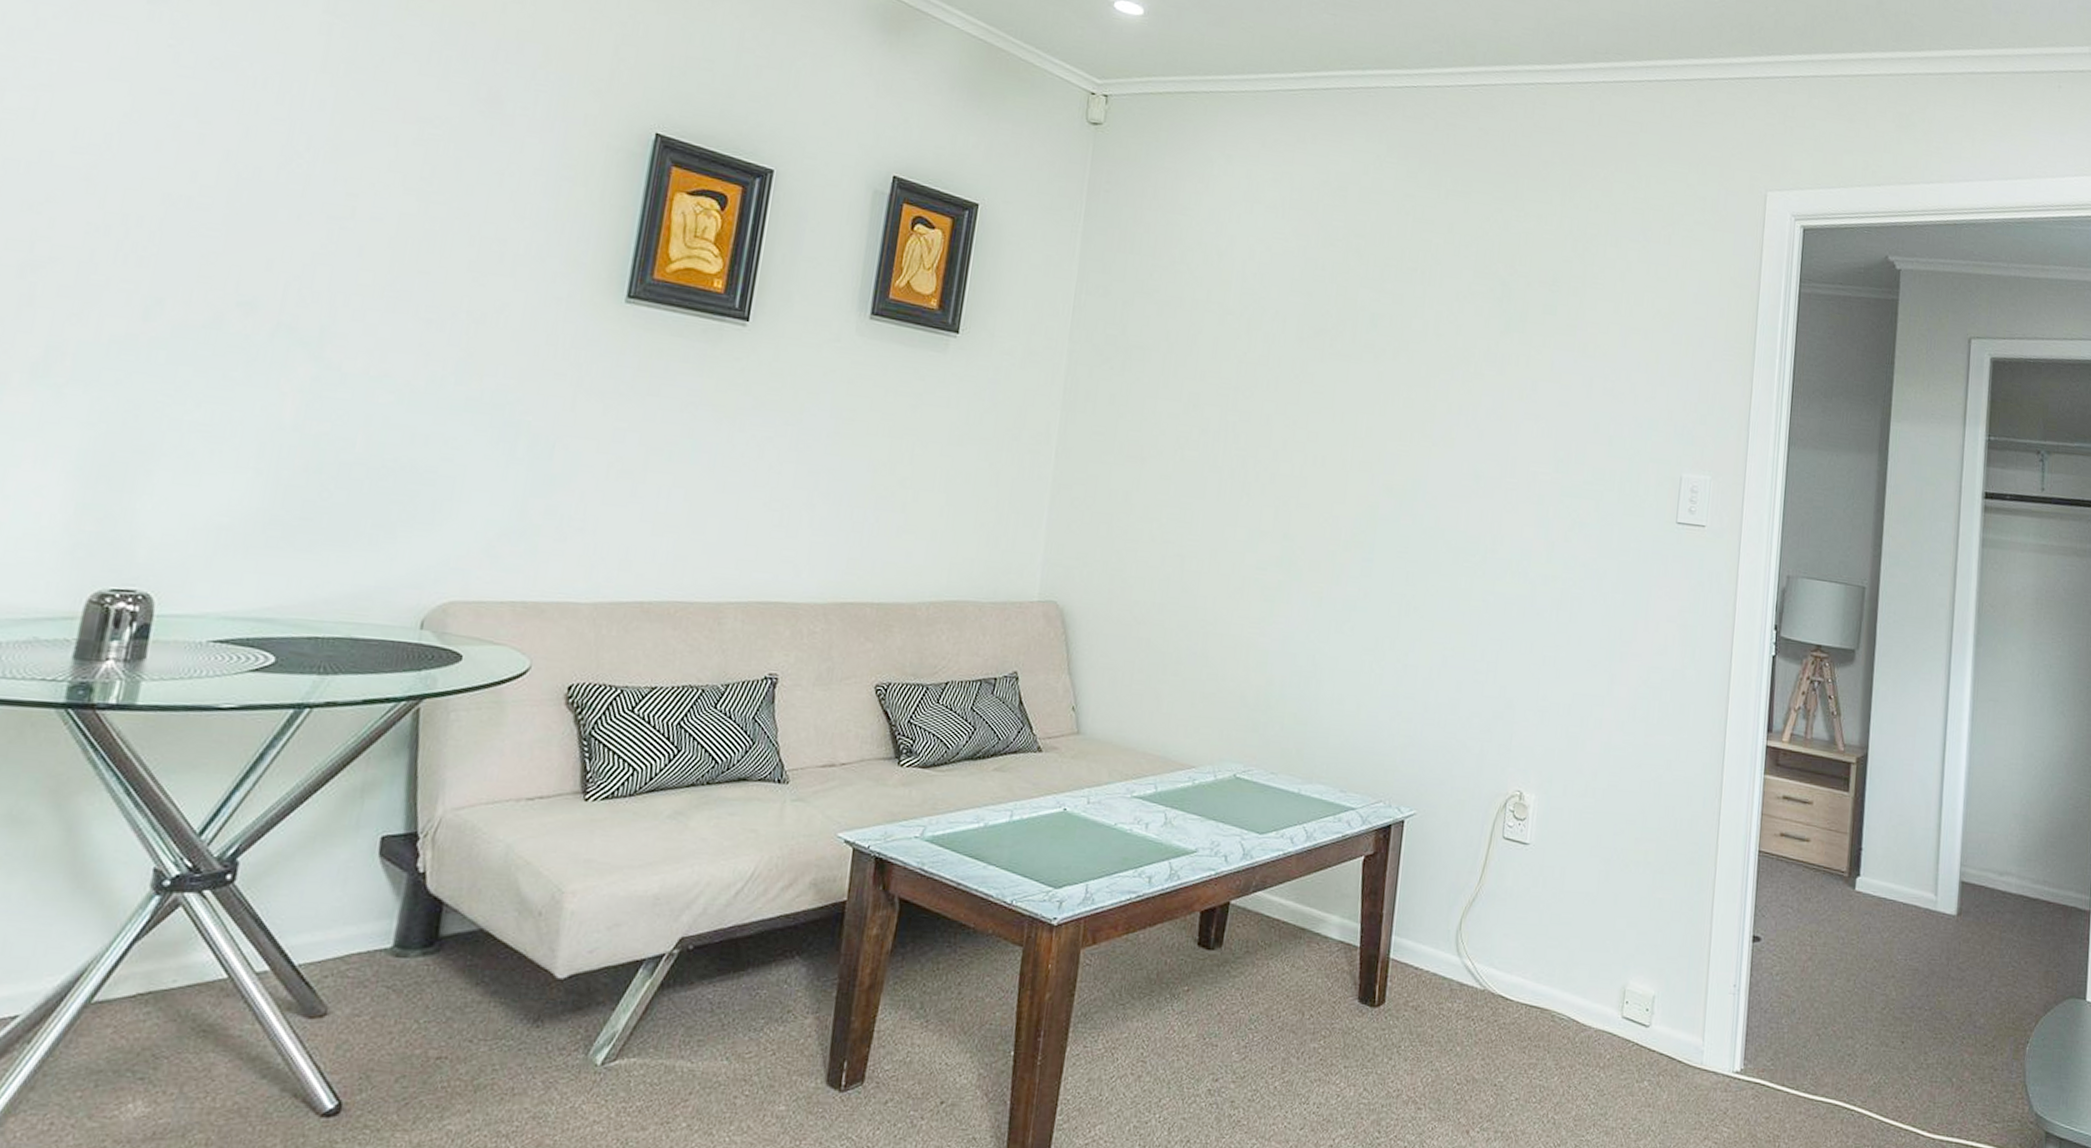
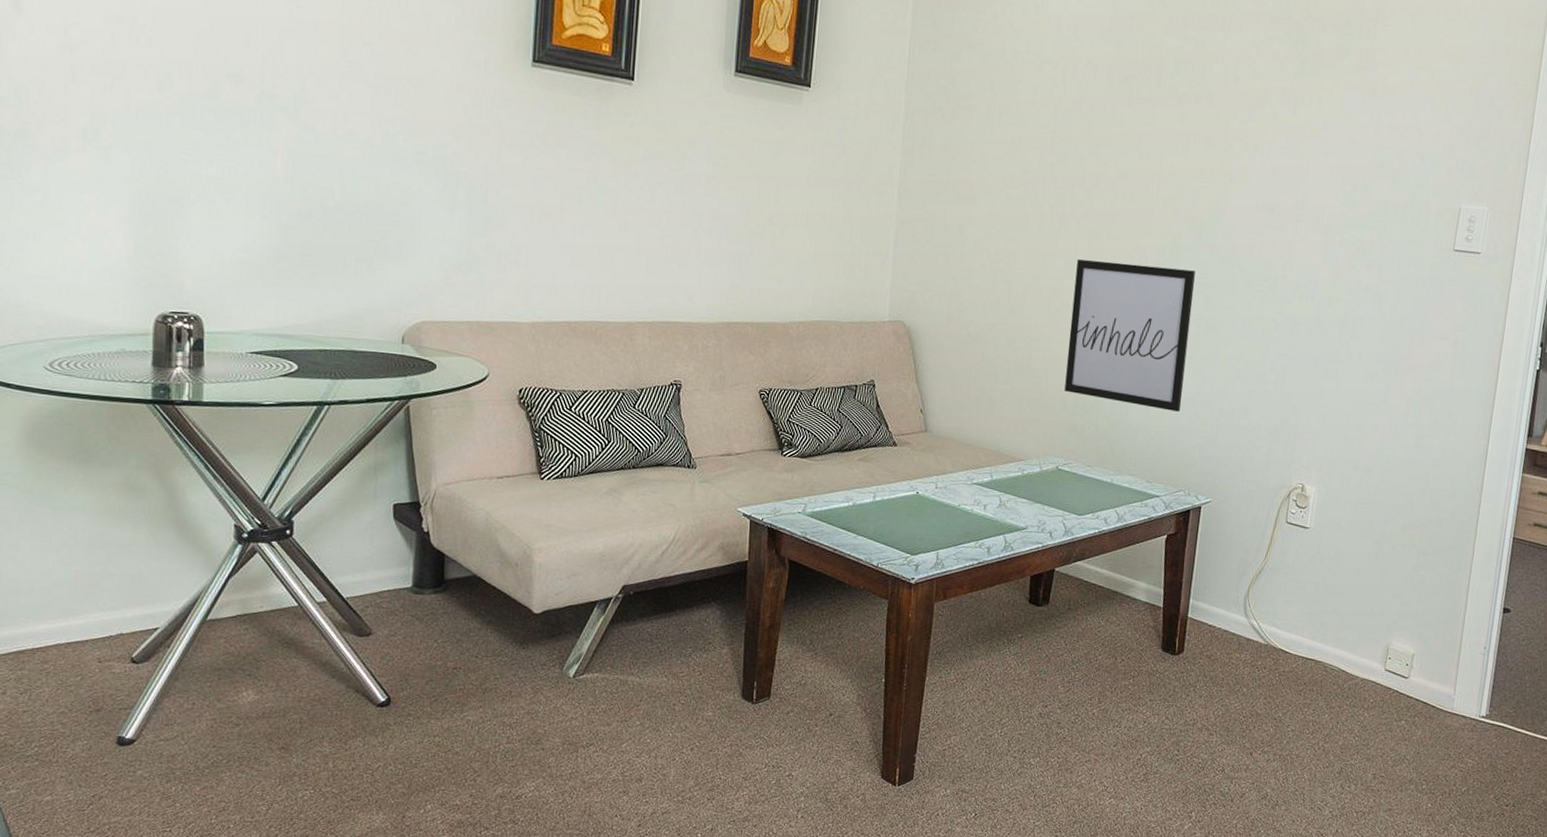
wall art: none [1244,530,1395,707] -> present [1064,259,1195,412]

